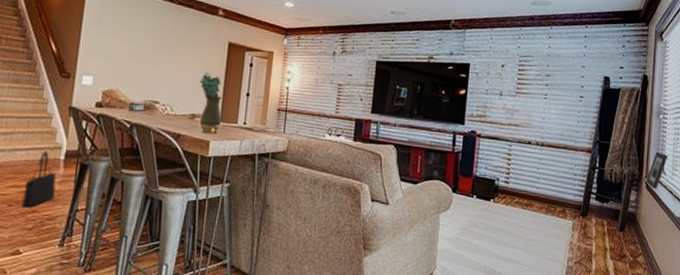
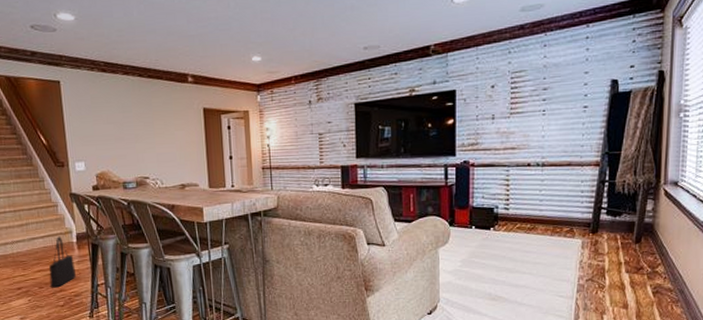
vase: present [199,71,222,134] -> none [182,141,211,200]
picture frame: present [645,151,668,190] -> none [664,154,691,196]

